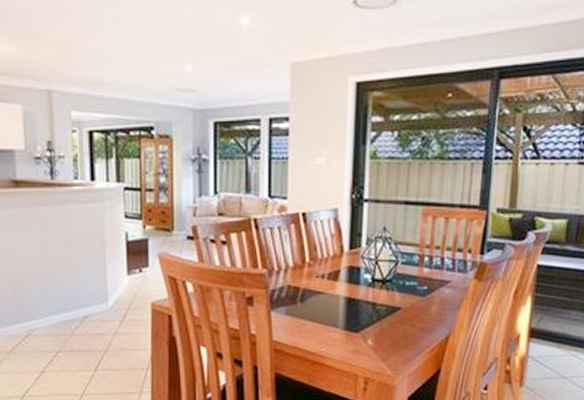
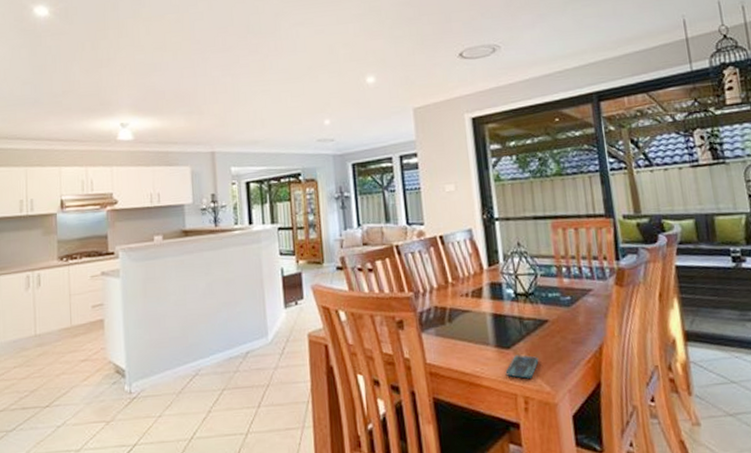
smartphone: none [350,339,385,361] -> present [505,355,539,379]

